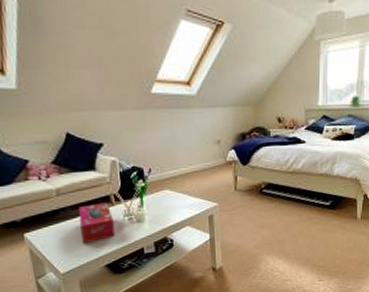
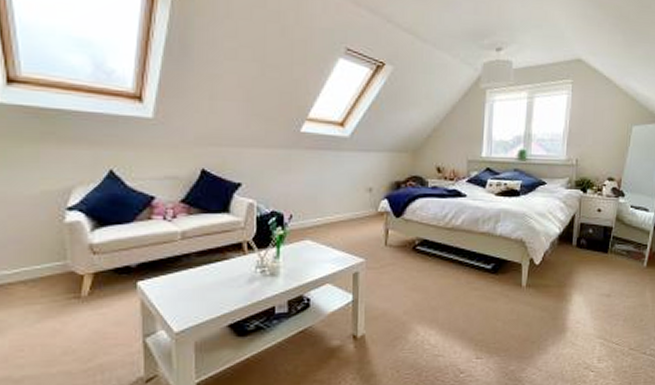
tissue box: present [78,202,115,244] -> none [204,250,243,298]

